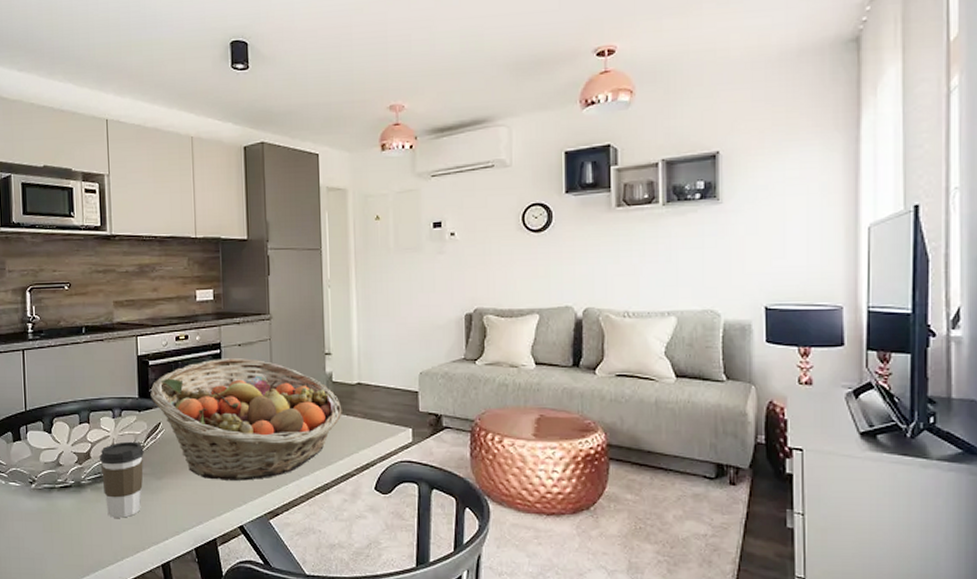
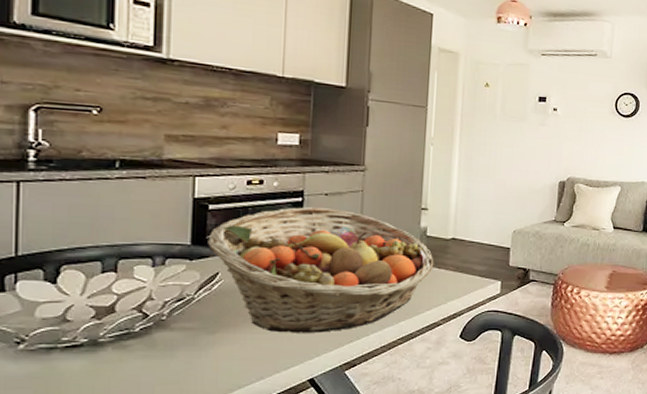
coffee cup: present [100,441,144,518] -> none [129,293,193,379]

